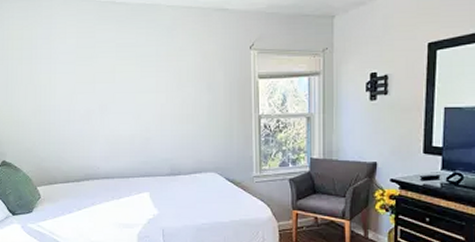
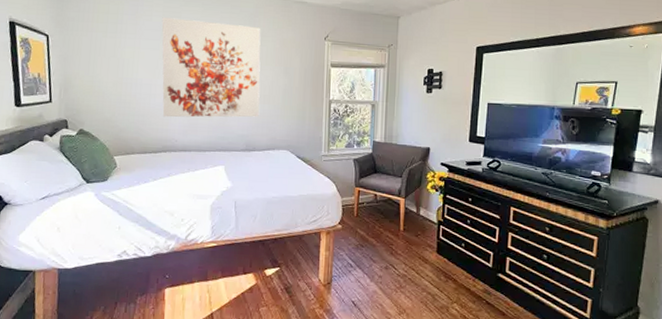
wall art: none [76,38,184,144] -> present [162,17,261,118]

